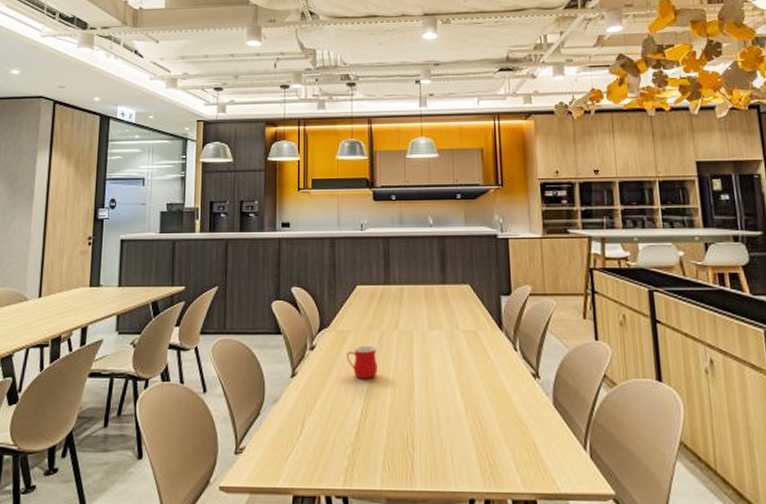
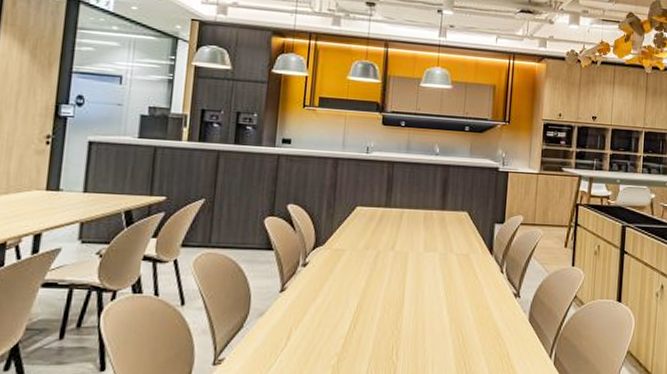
mug: present [347,345,377,379] -> none [340,263,371,295]

